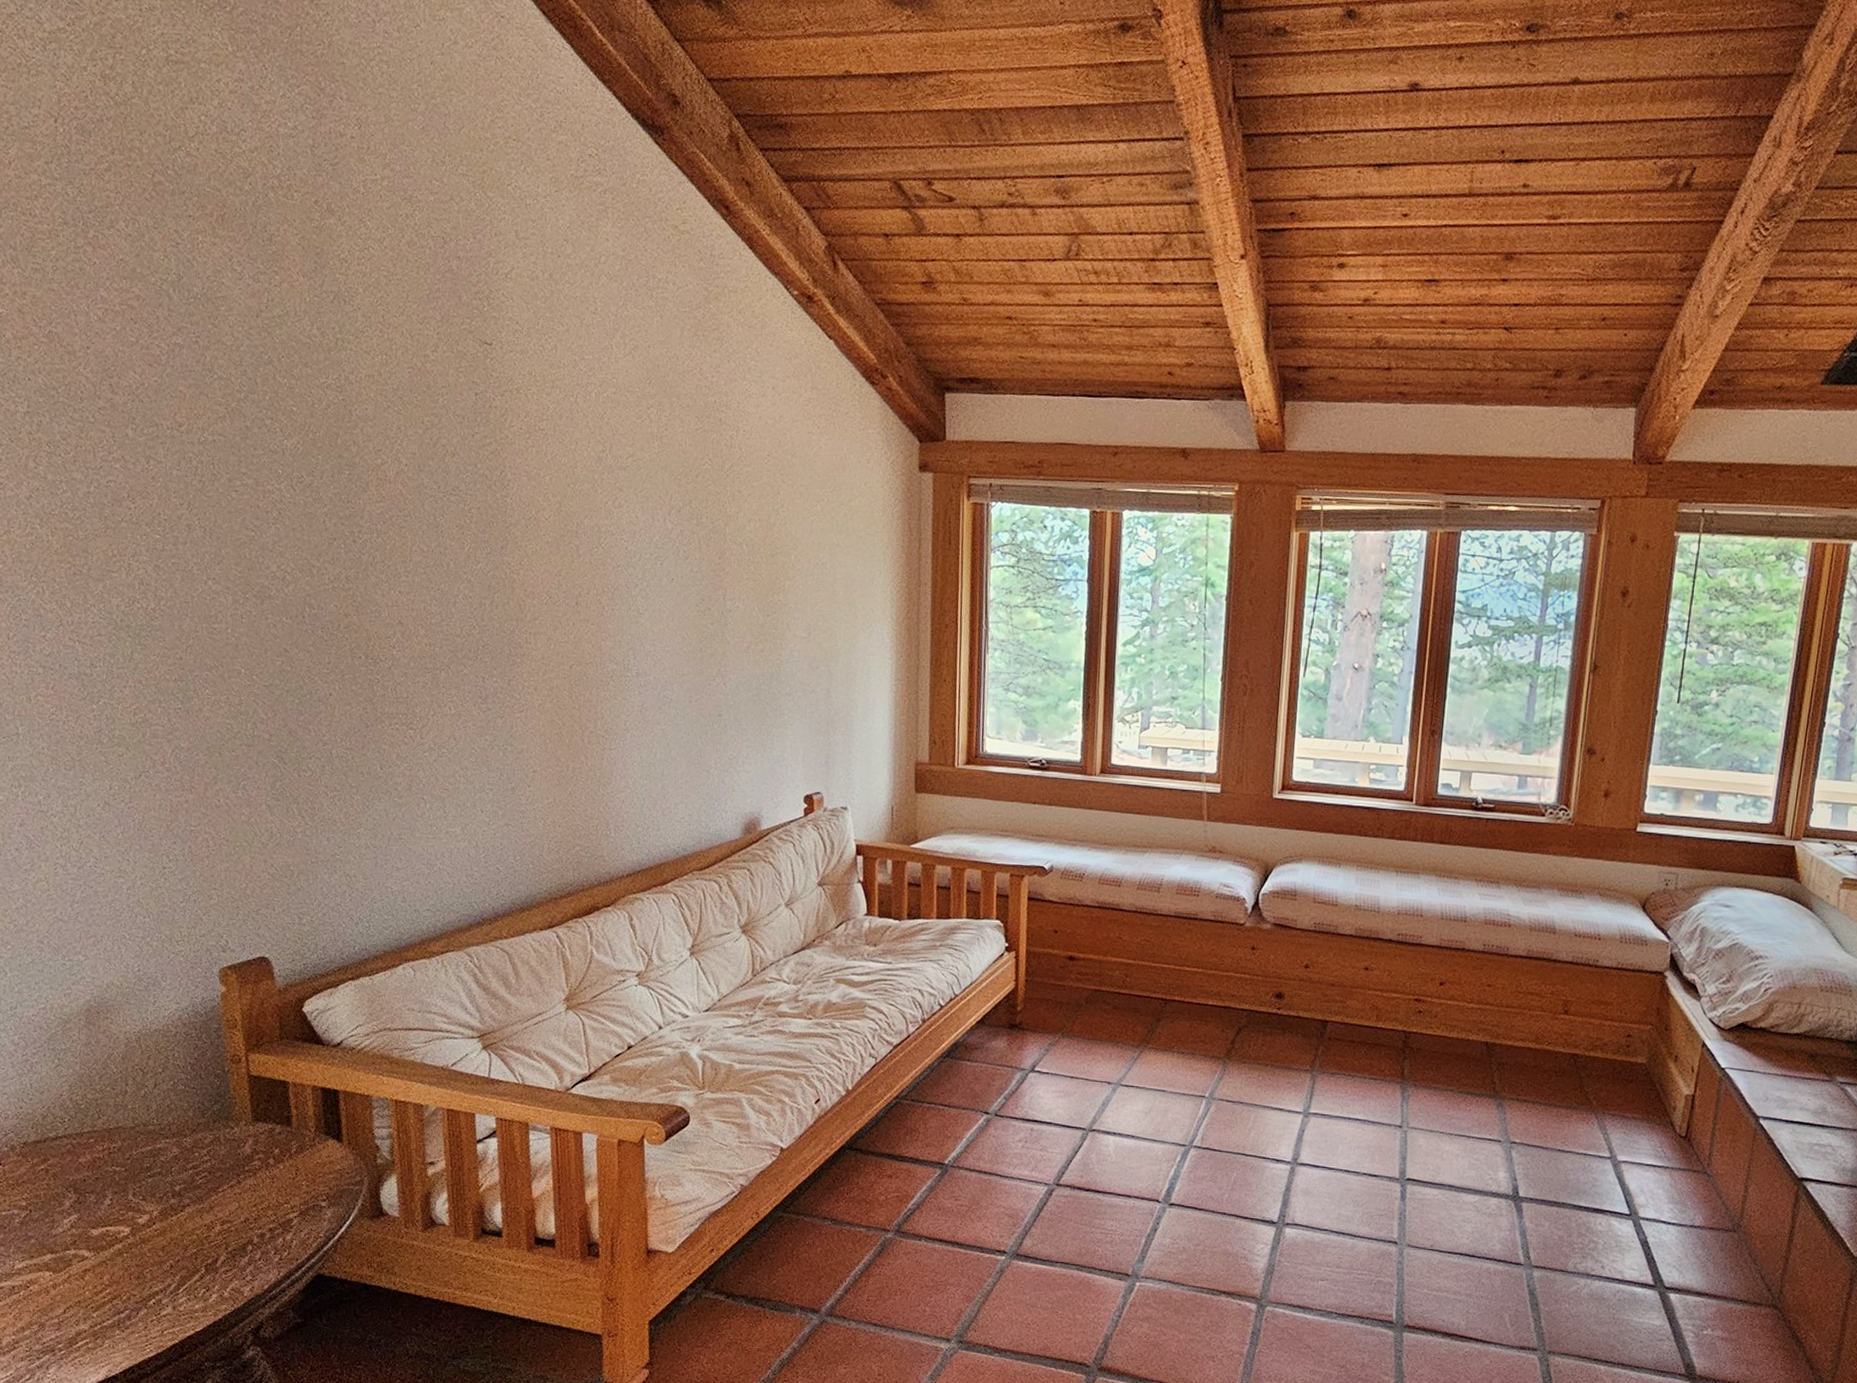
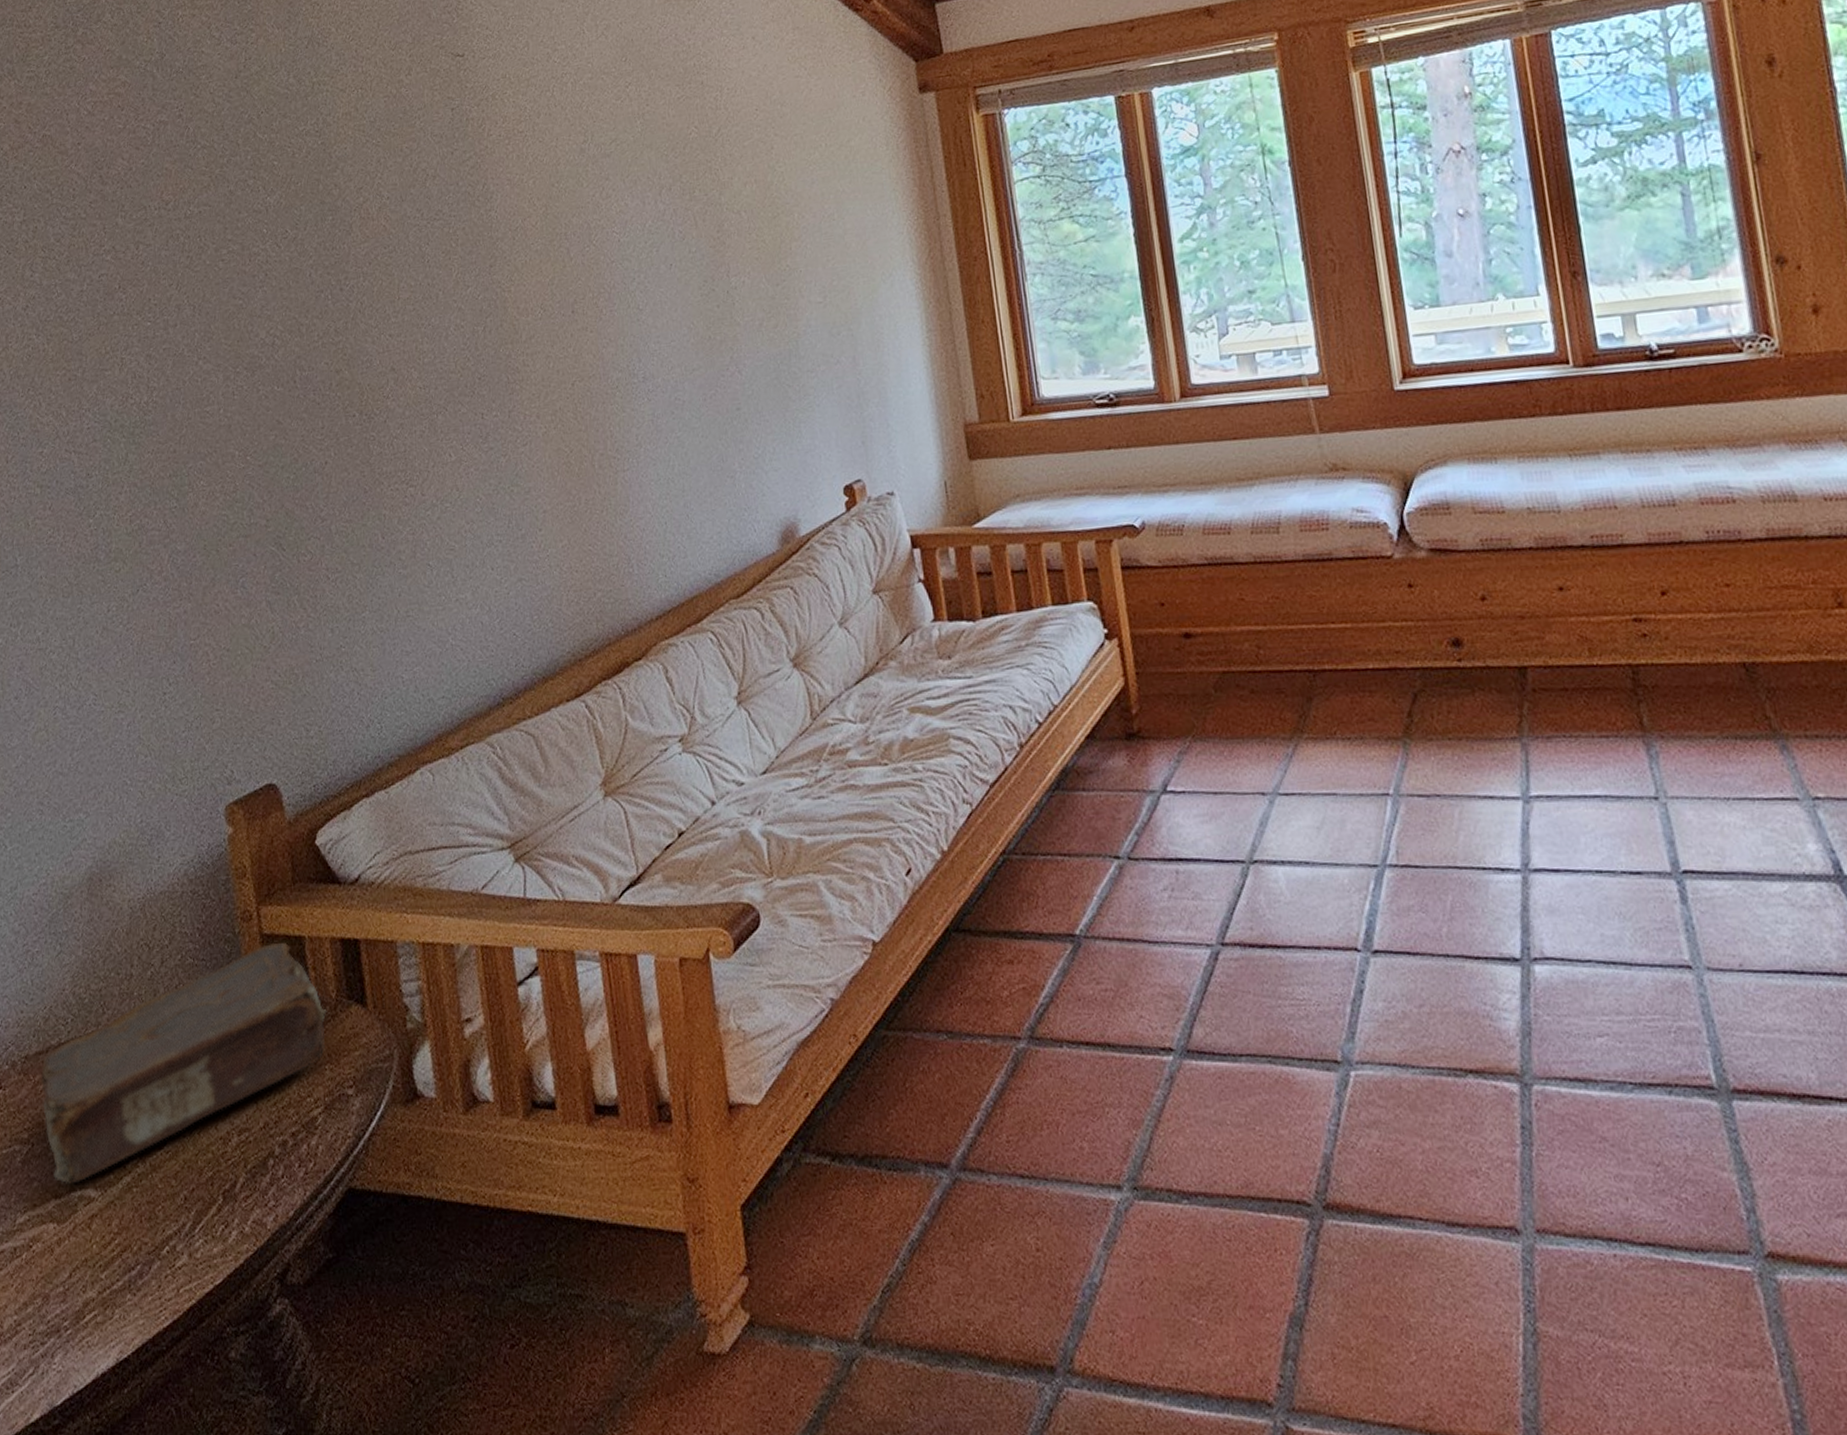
book: none [38,1083,305,1245] -> present [40,942,326,1185]

